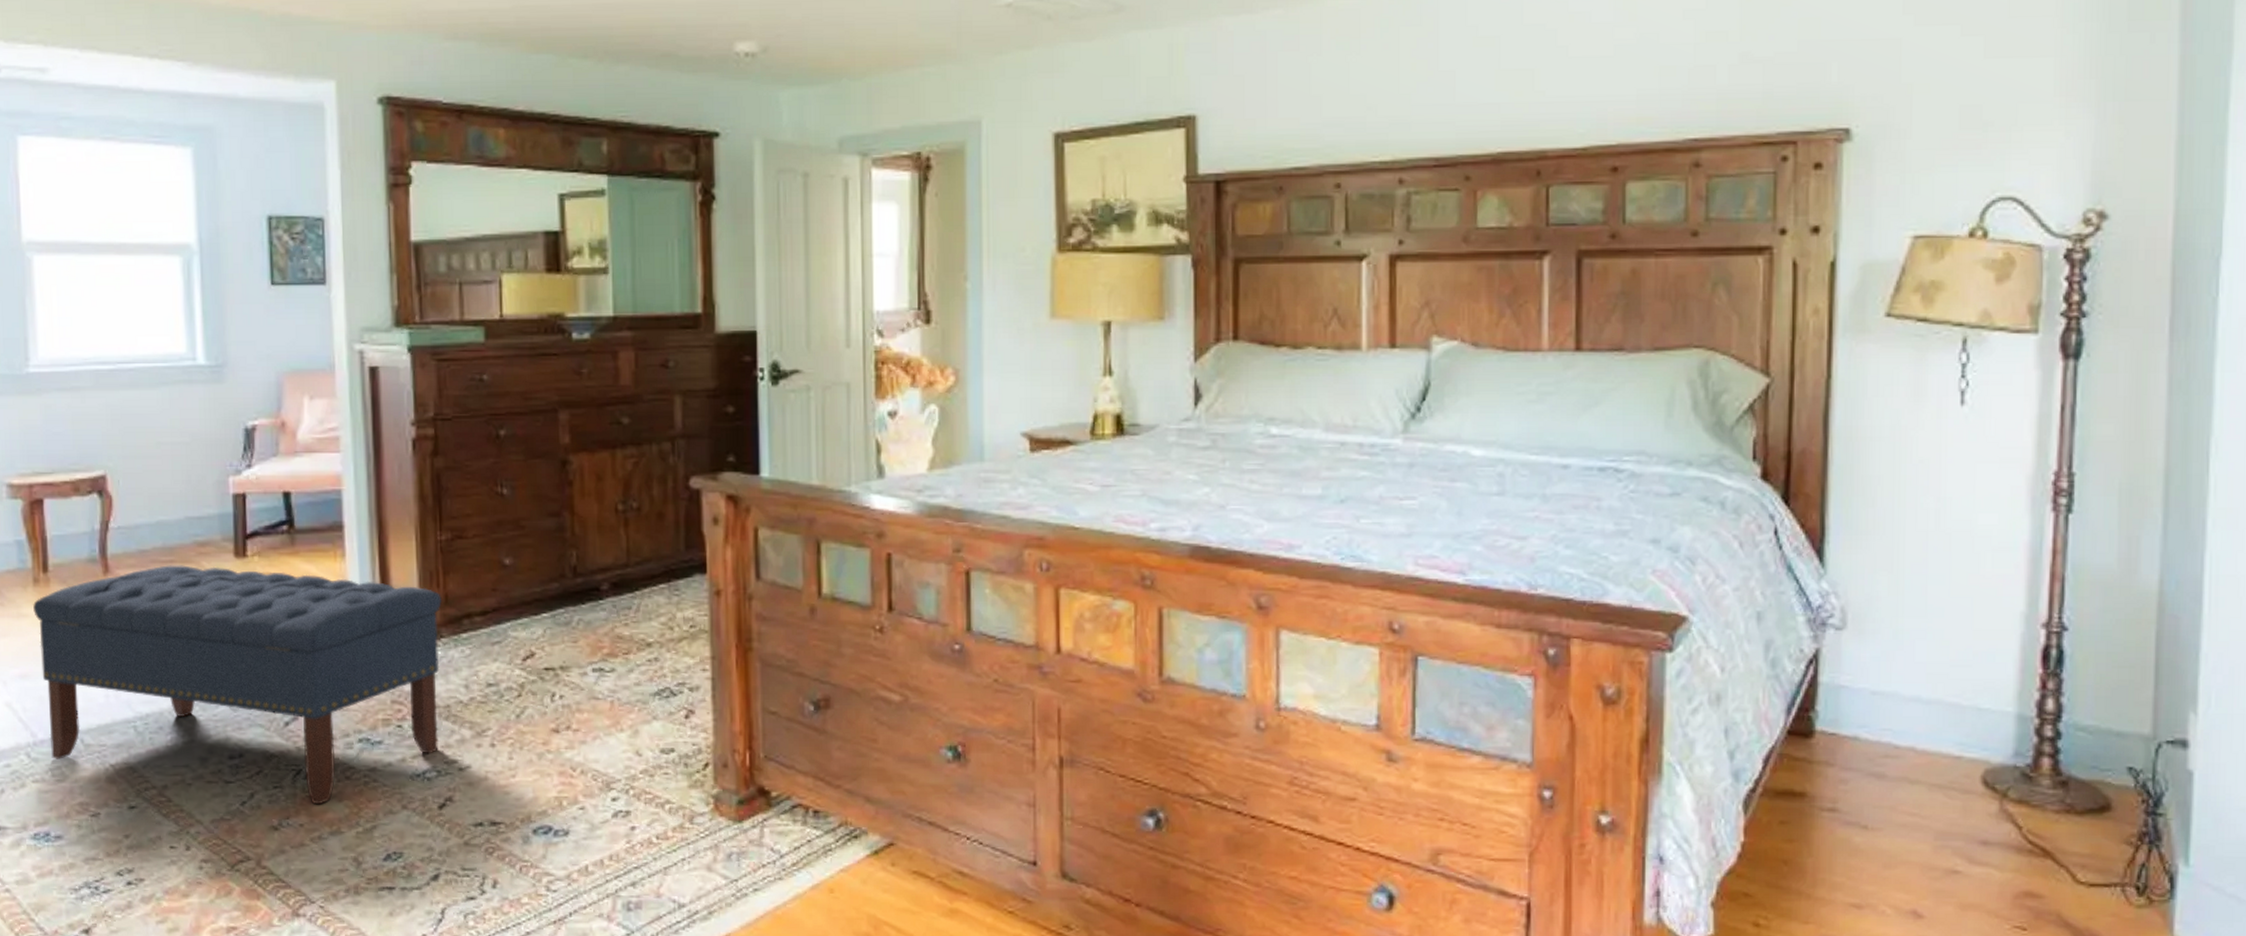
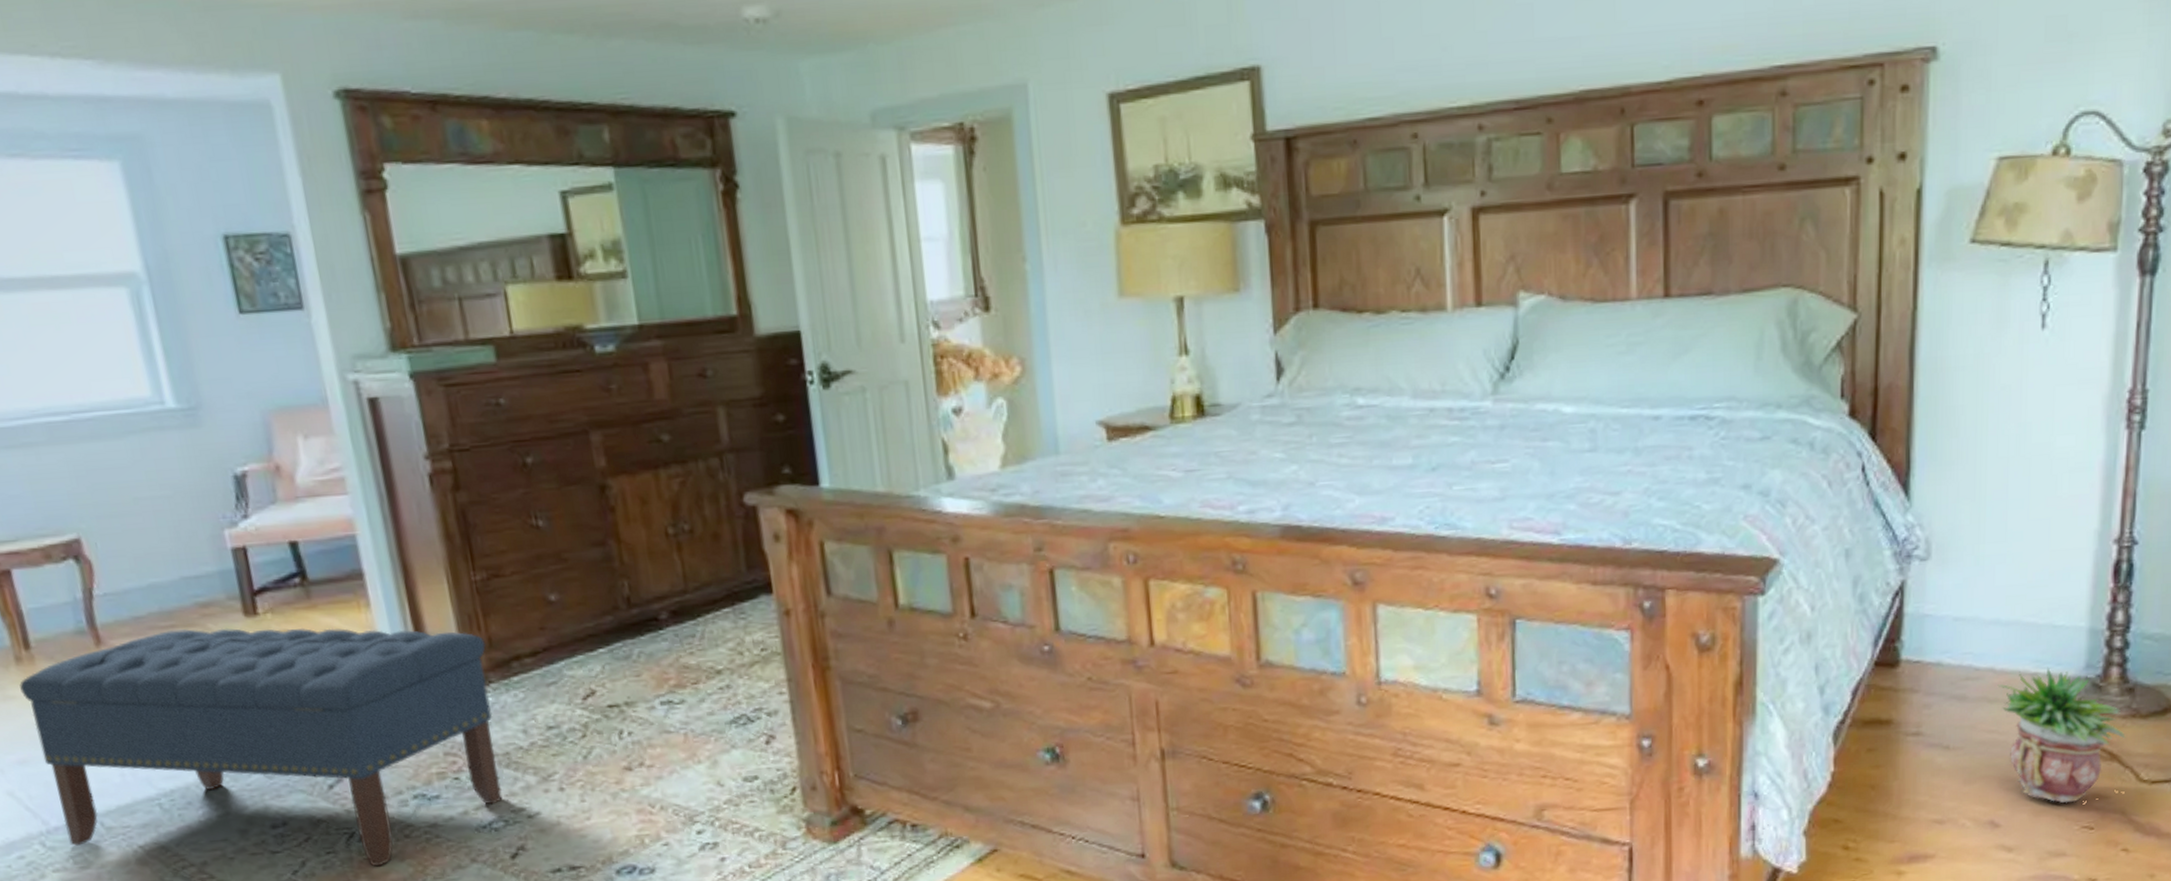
potted plant: none [1919,752,2060,899] -> present [1997,668,2126,804]

